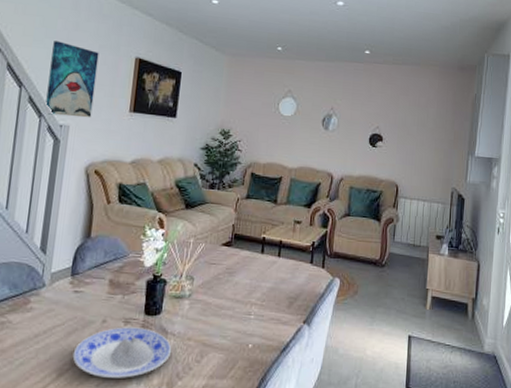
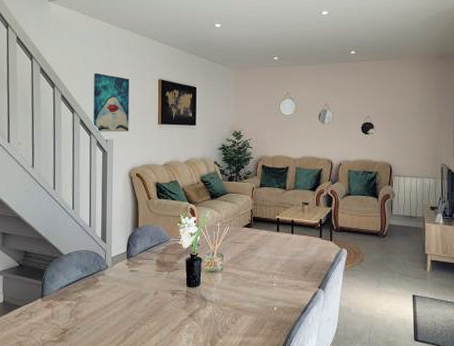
plate: present [72,327,172,378] -> none [135,297,212,338]

